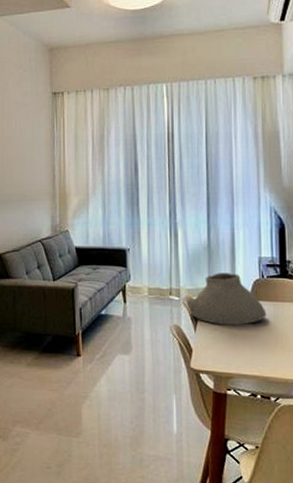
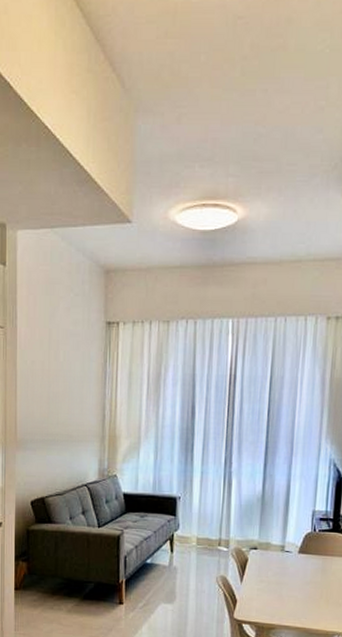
vase: present [187,273,267,325] -> none [236,525,315,578]

